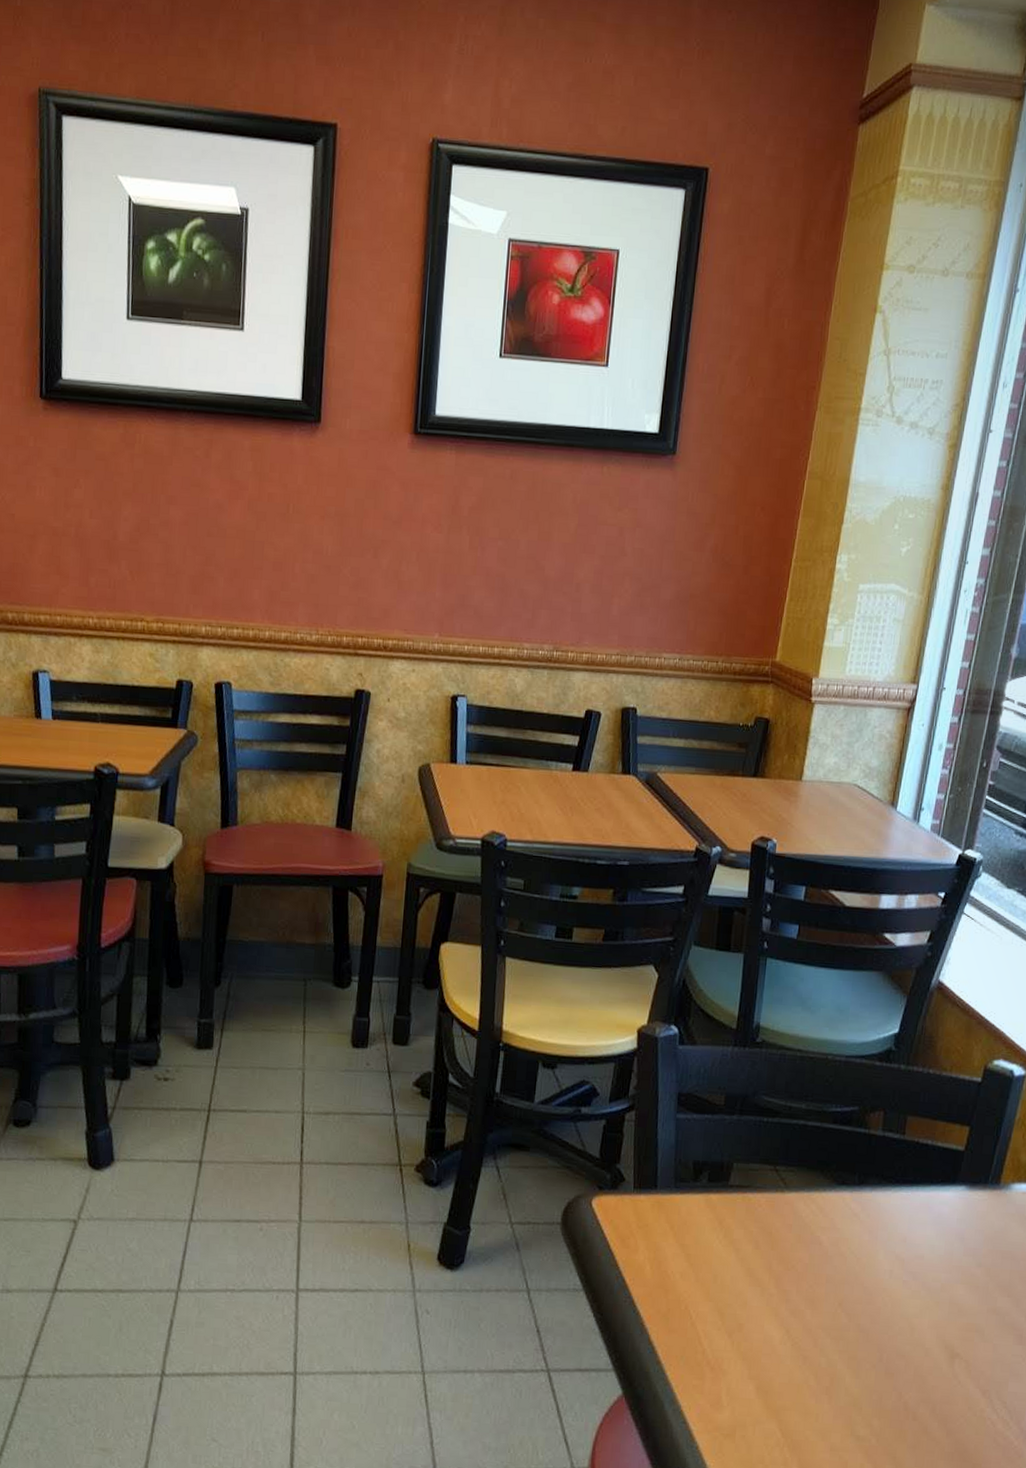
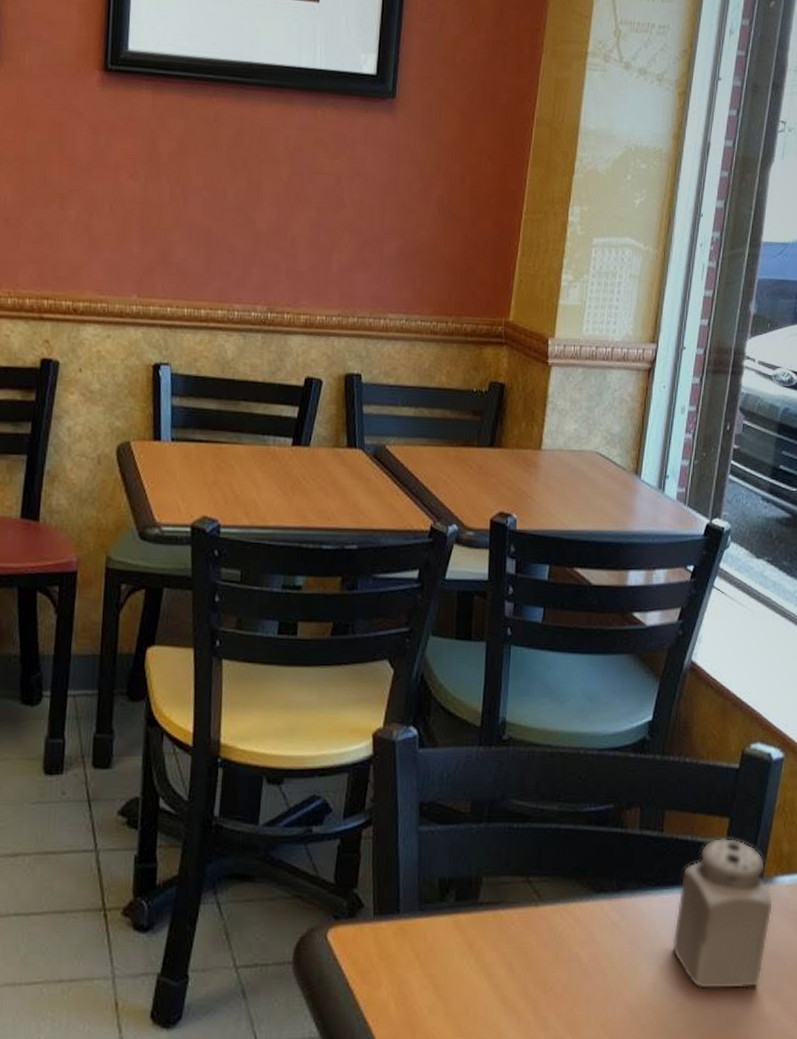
salt shaker: none [908,1144,1010,1283] -> present [672,837,774,990]

